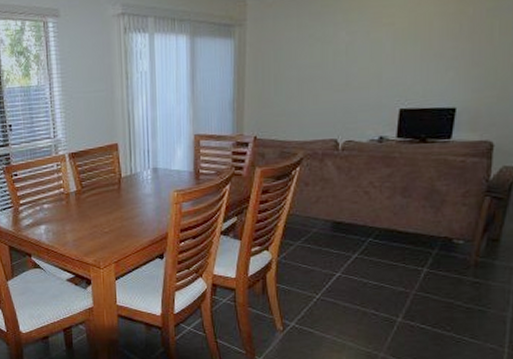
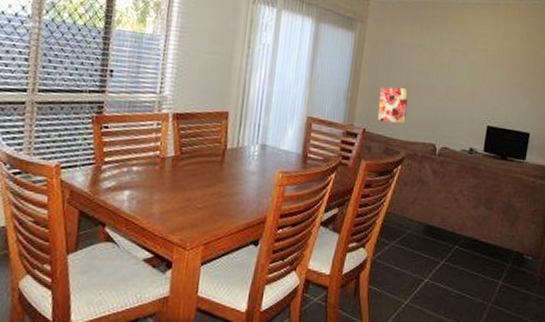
wall art: none [268,85,300,127] -> present [377,87,408,124]

